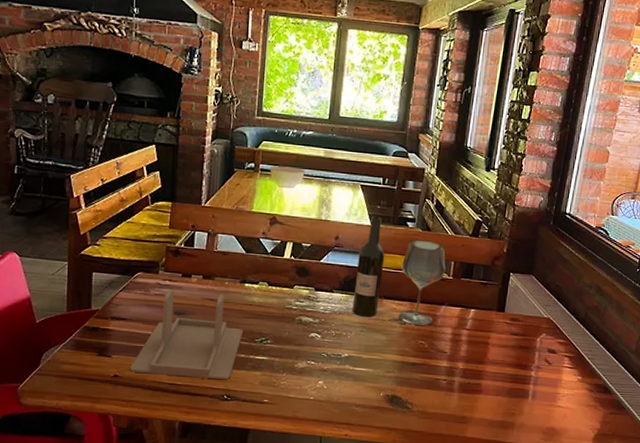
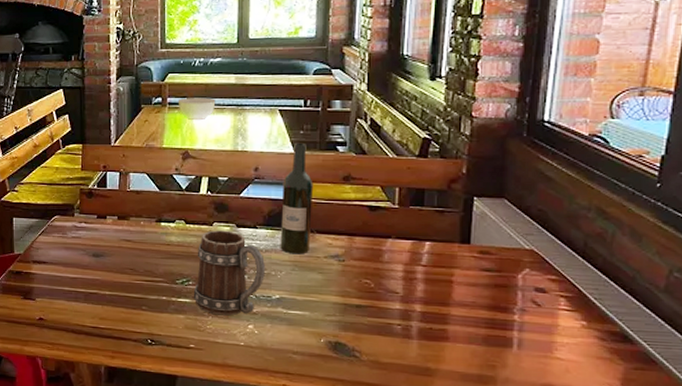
napkin holder: present [129,289,244,380] -> none [52,232,163,324]
beer mug: none [270,292,338,372] -> present [193,230,265,316]
wine glass: present [399,239,446,326] -> none [335,165,389,262]

